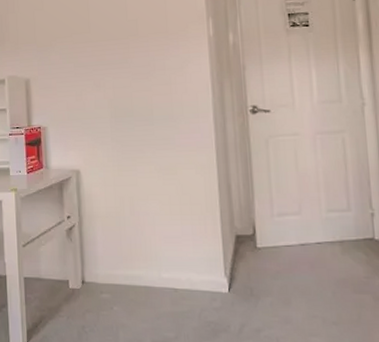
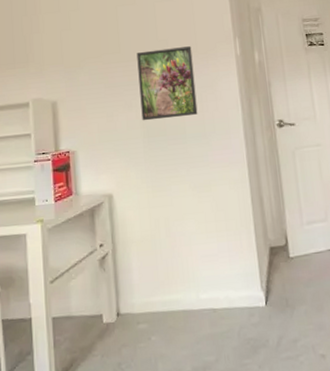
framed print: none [106,26,166,101] -> present [136,46,198,121]

